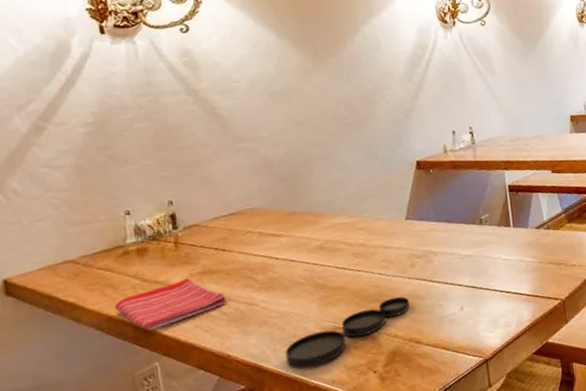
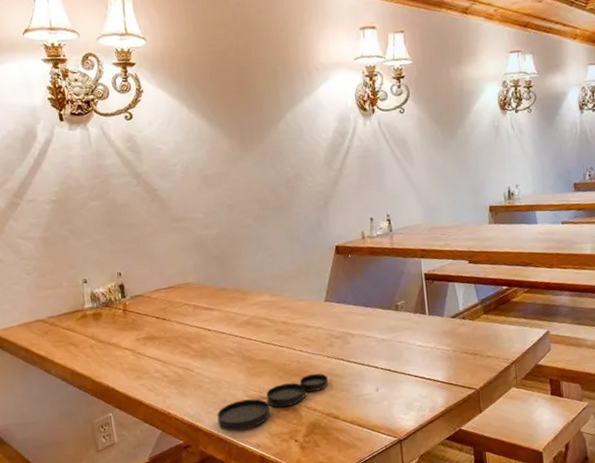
dish towel: present [114,278,227,331] -> none [76,342,167,385]

